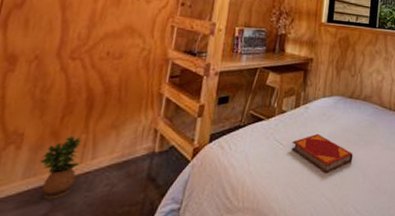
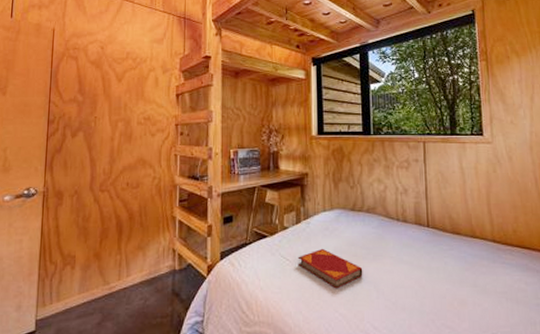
potted plant: present [39,136,81,199] -> none [89,257,118,311]

